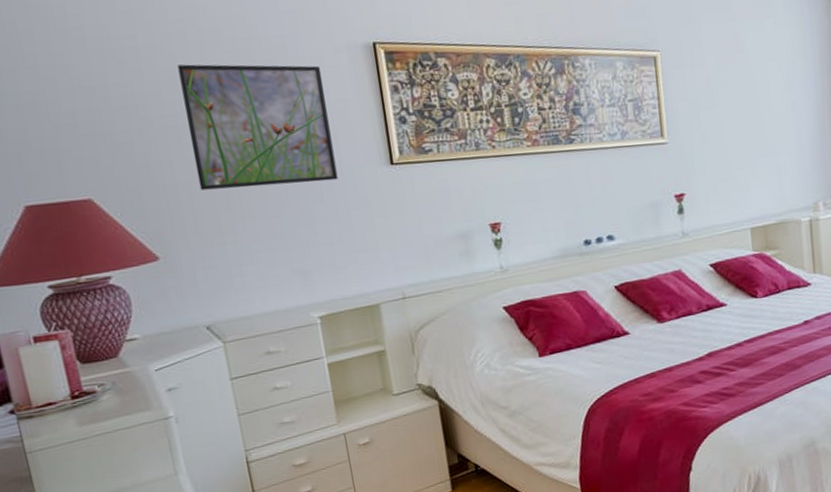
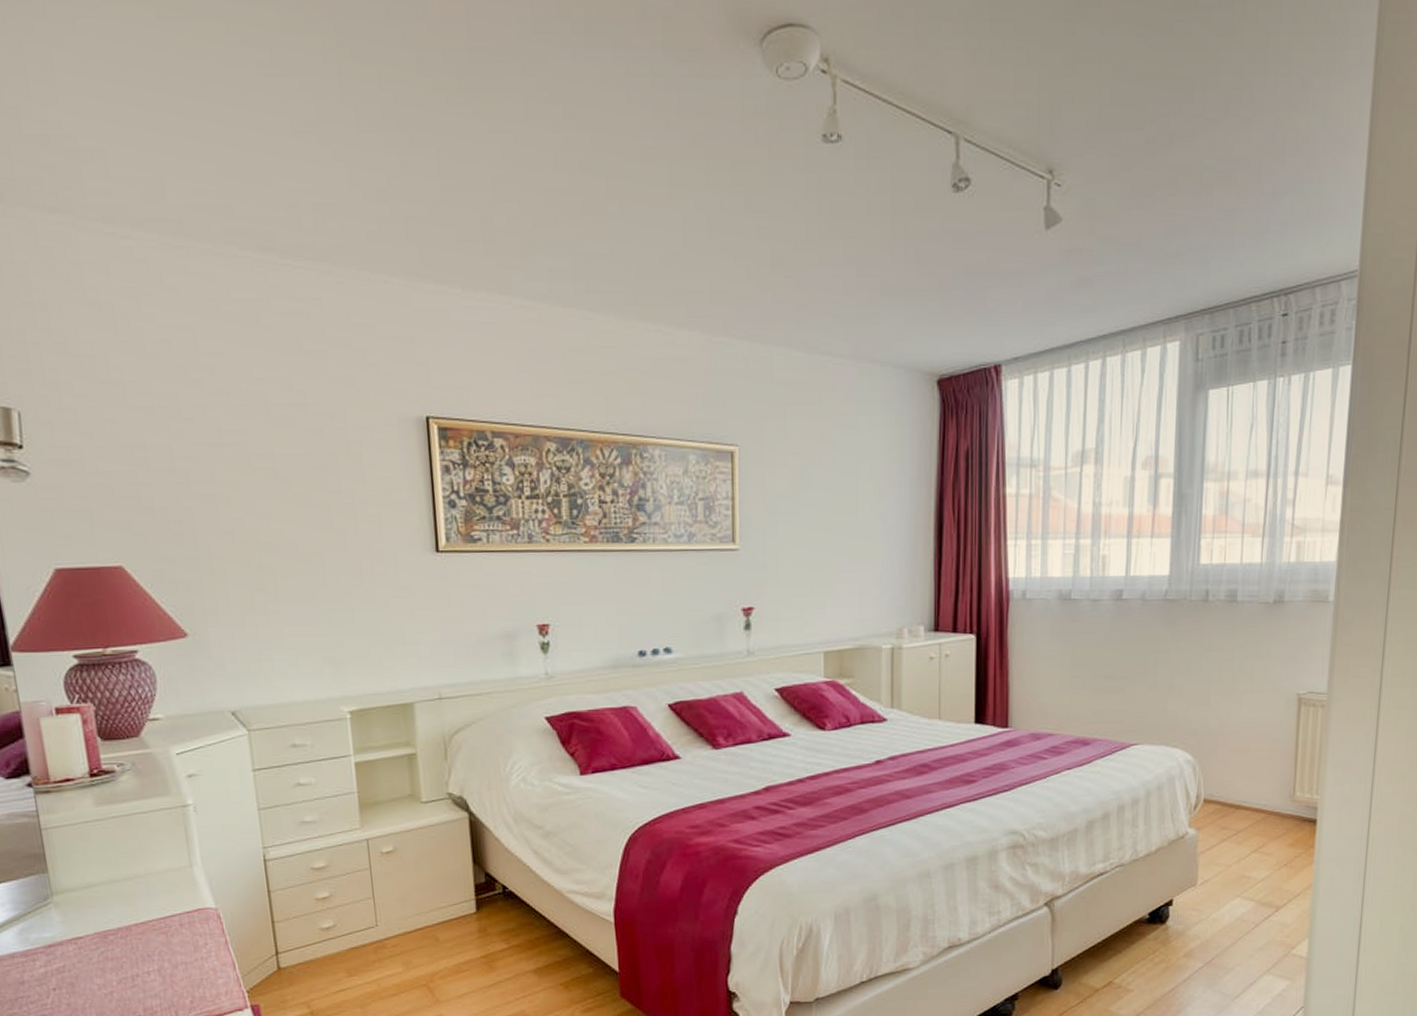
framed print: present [177,64,338,191] -> none [219,428,379,566]

